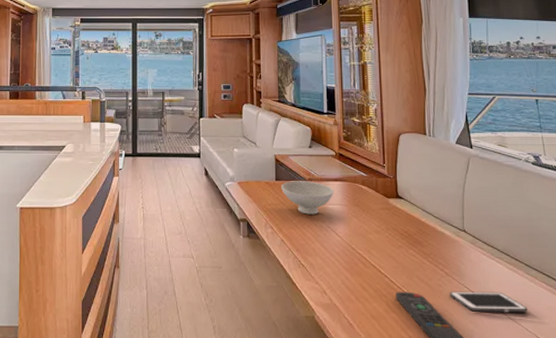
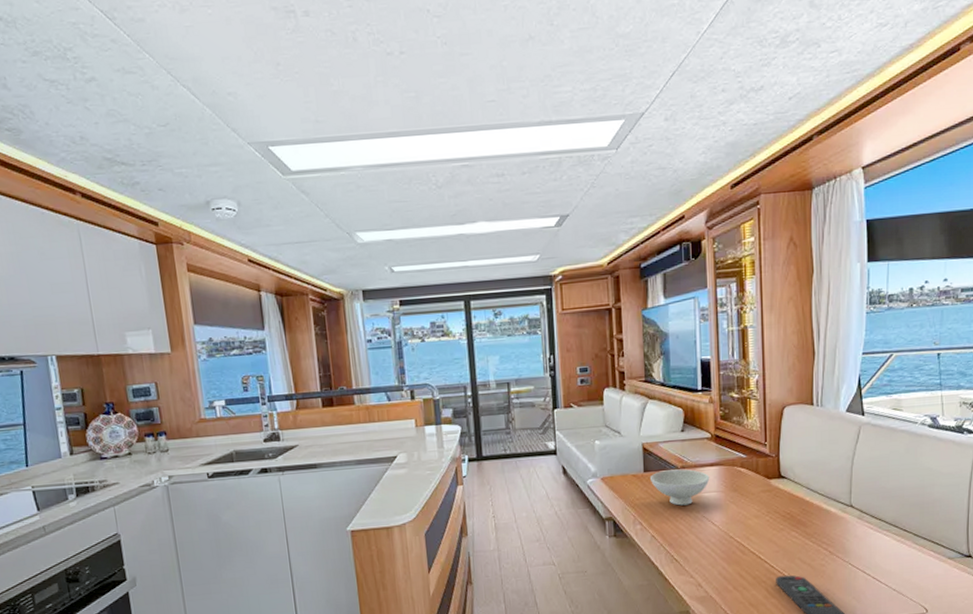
cell phone: present [450,291,528,313] -> none [833,565,914,588]

